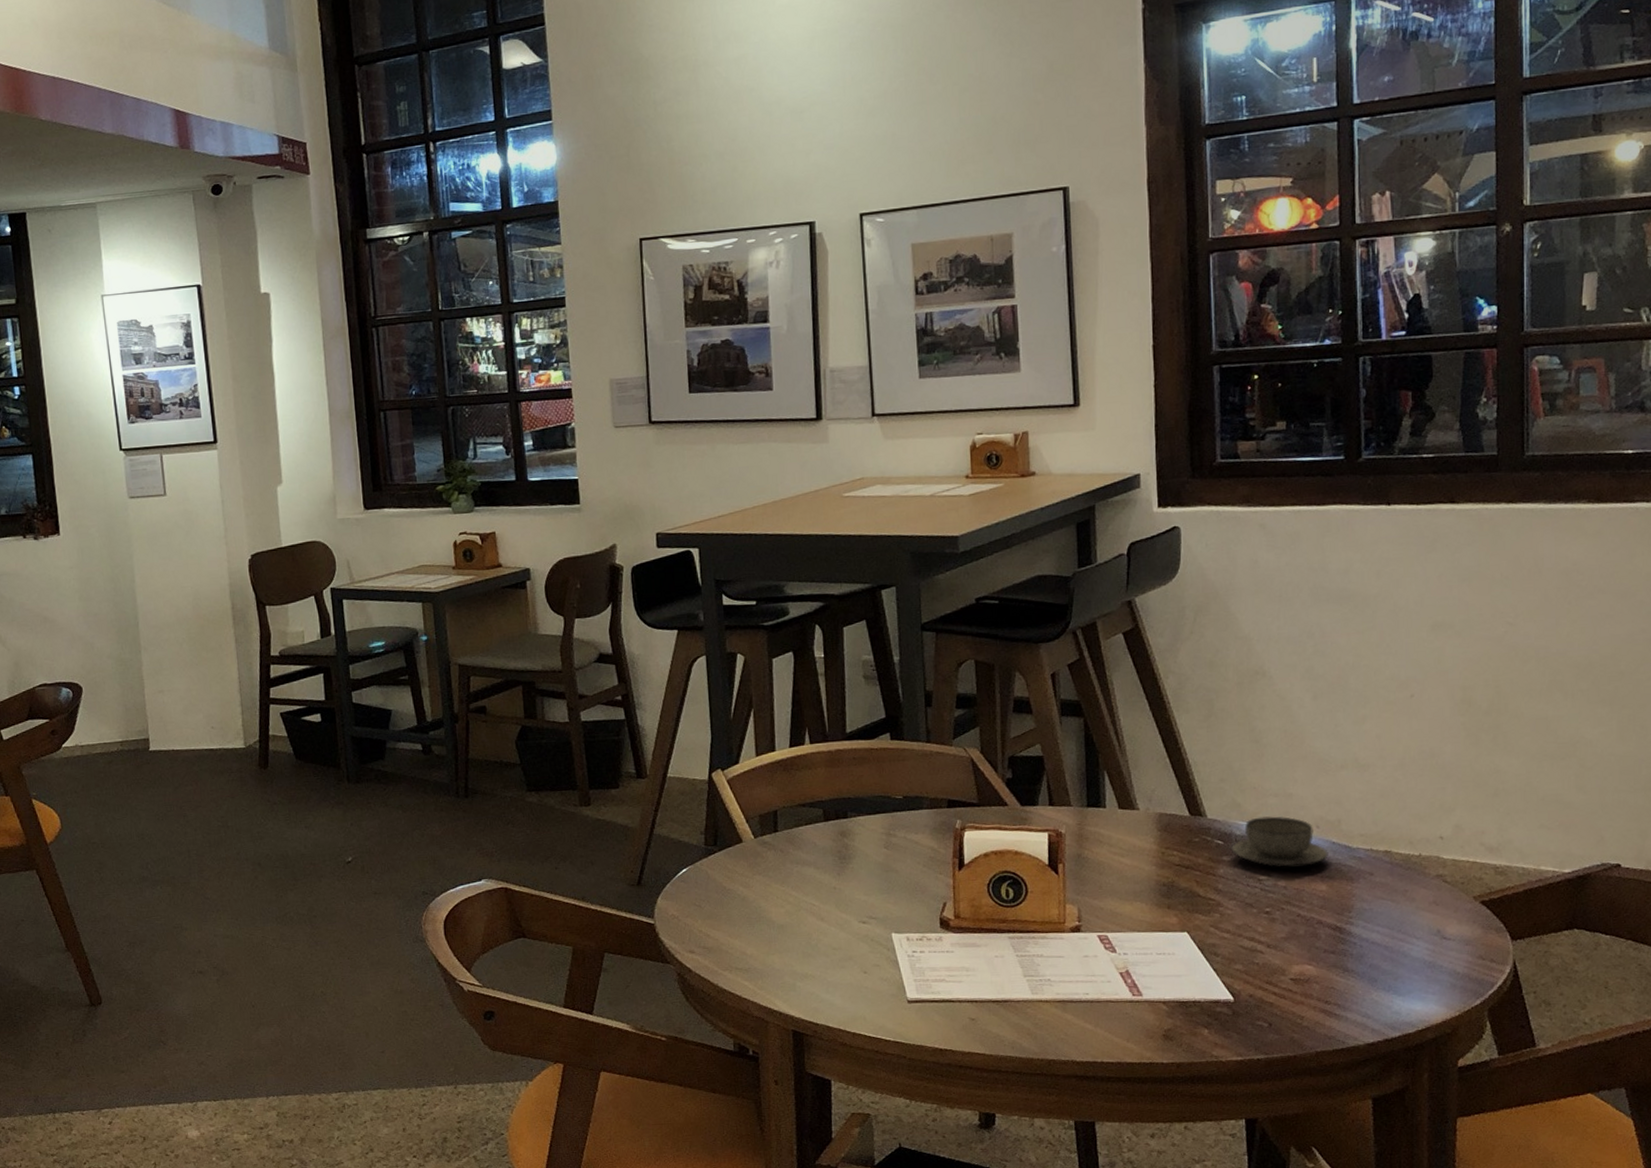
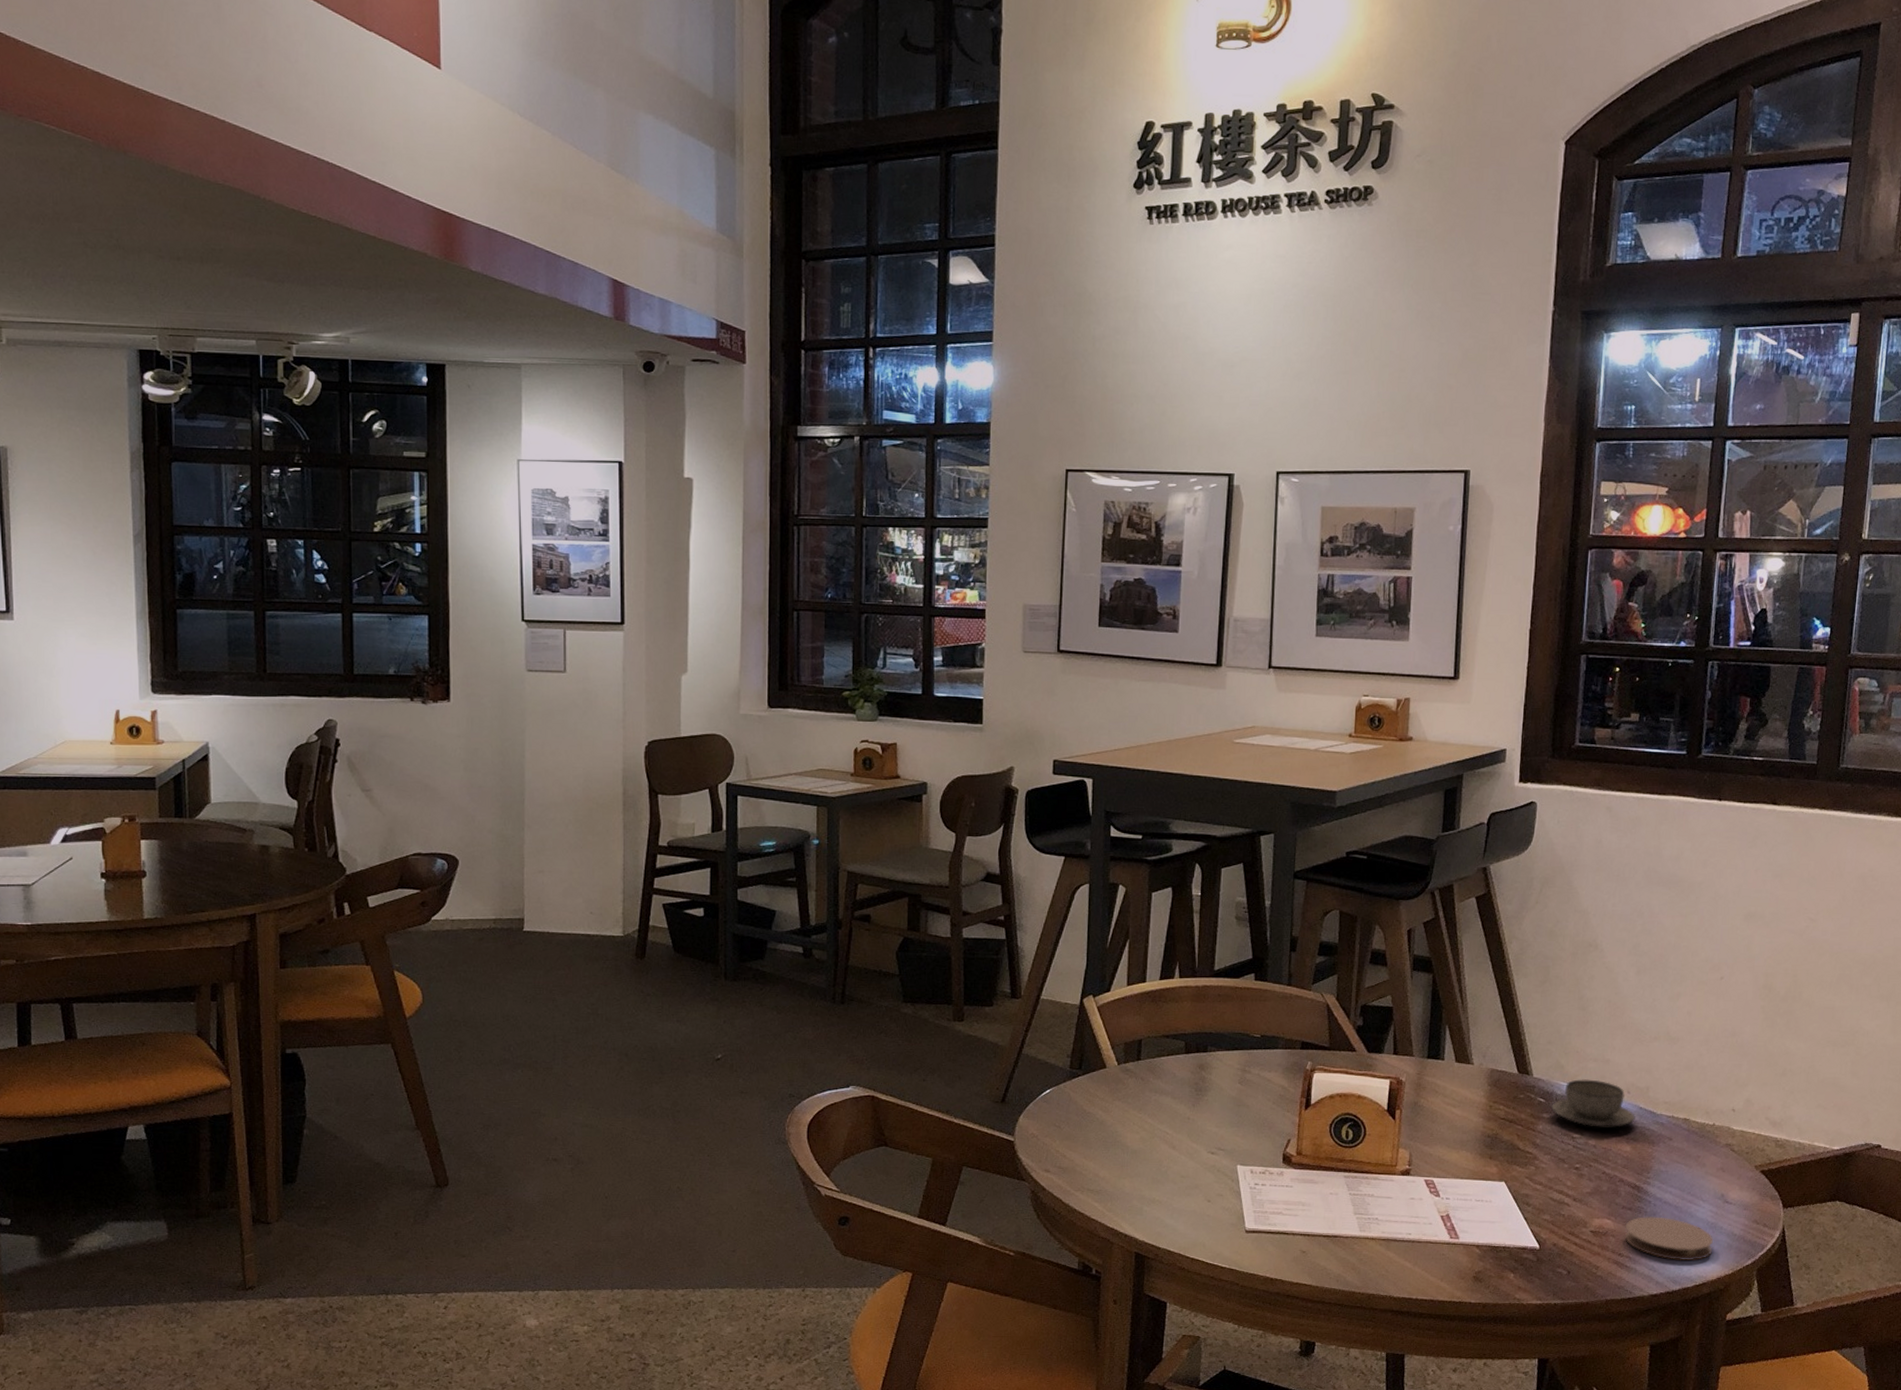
coaster: none [1329,958,1433,1006] -> present [1624,1217,1713,1261]

